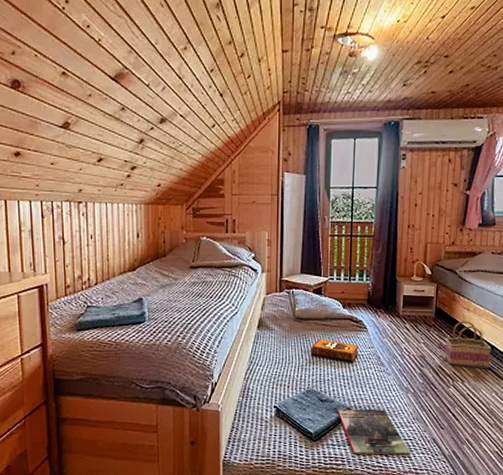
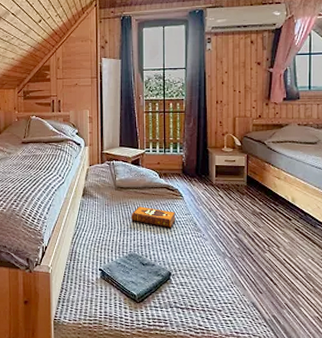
magazine: present [337,409,410,455] -> none [158,272,231,318]
basket: present [444,321,492,369] -> none [259,189,305,235]

